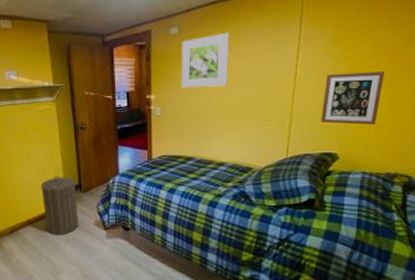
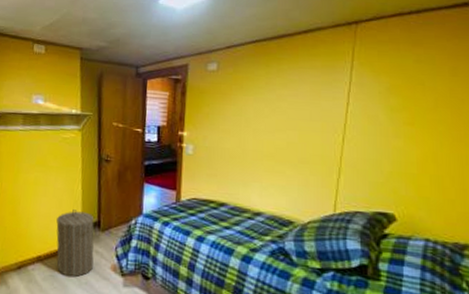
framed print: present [181,32,229,88] -> none [217,72,272,129]
picture frame: present [321,72,385,125] -> none [374,124,450,185]

